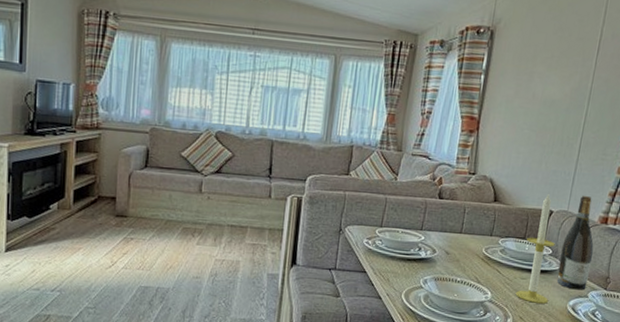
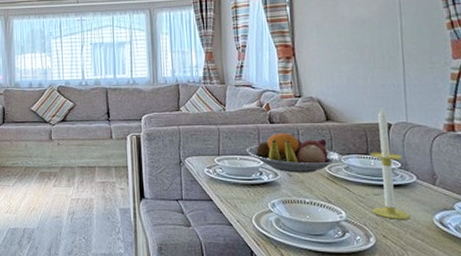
fruit bowl: none [410,209,501,253] -> present [246,132,343,173]
wine bottle: present [557,195,594,290] -> none [410,104,450,202]

